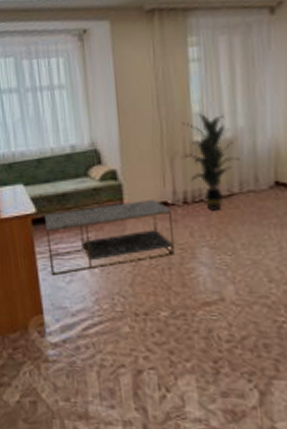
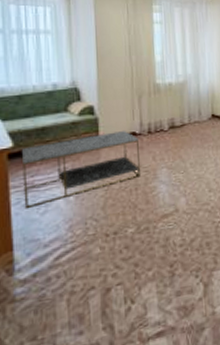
indoor plant: present [181,113,240,211] -> none [146,62,189,138]

